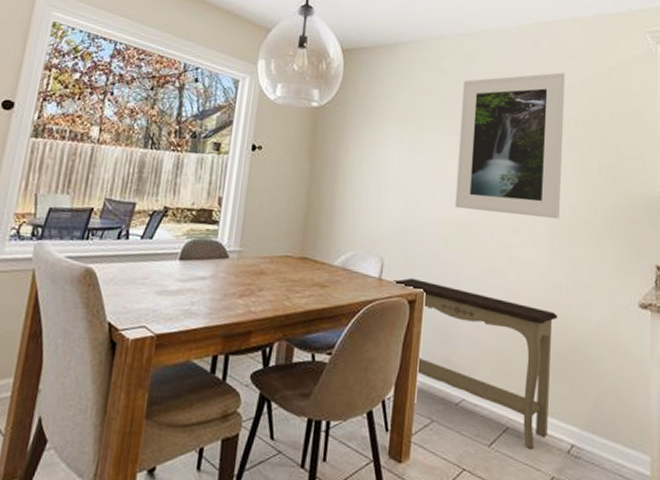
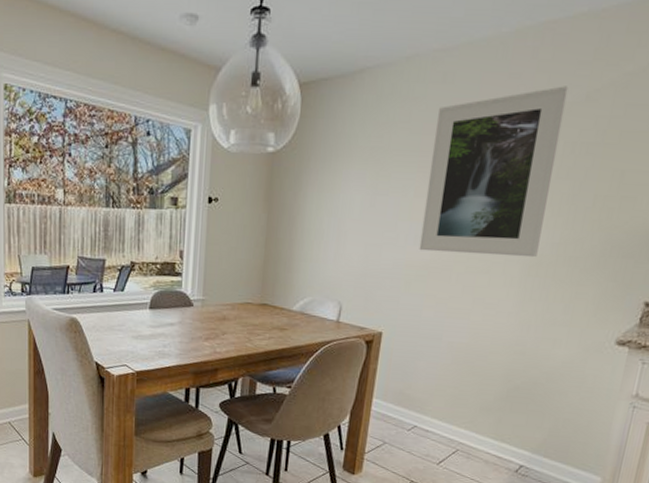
console table: present [390,277,557,449] -> none [348,320,521,468]

